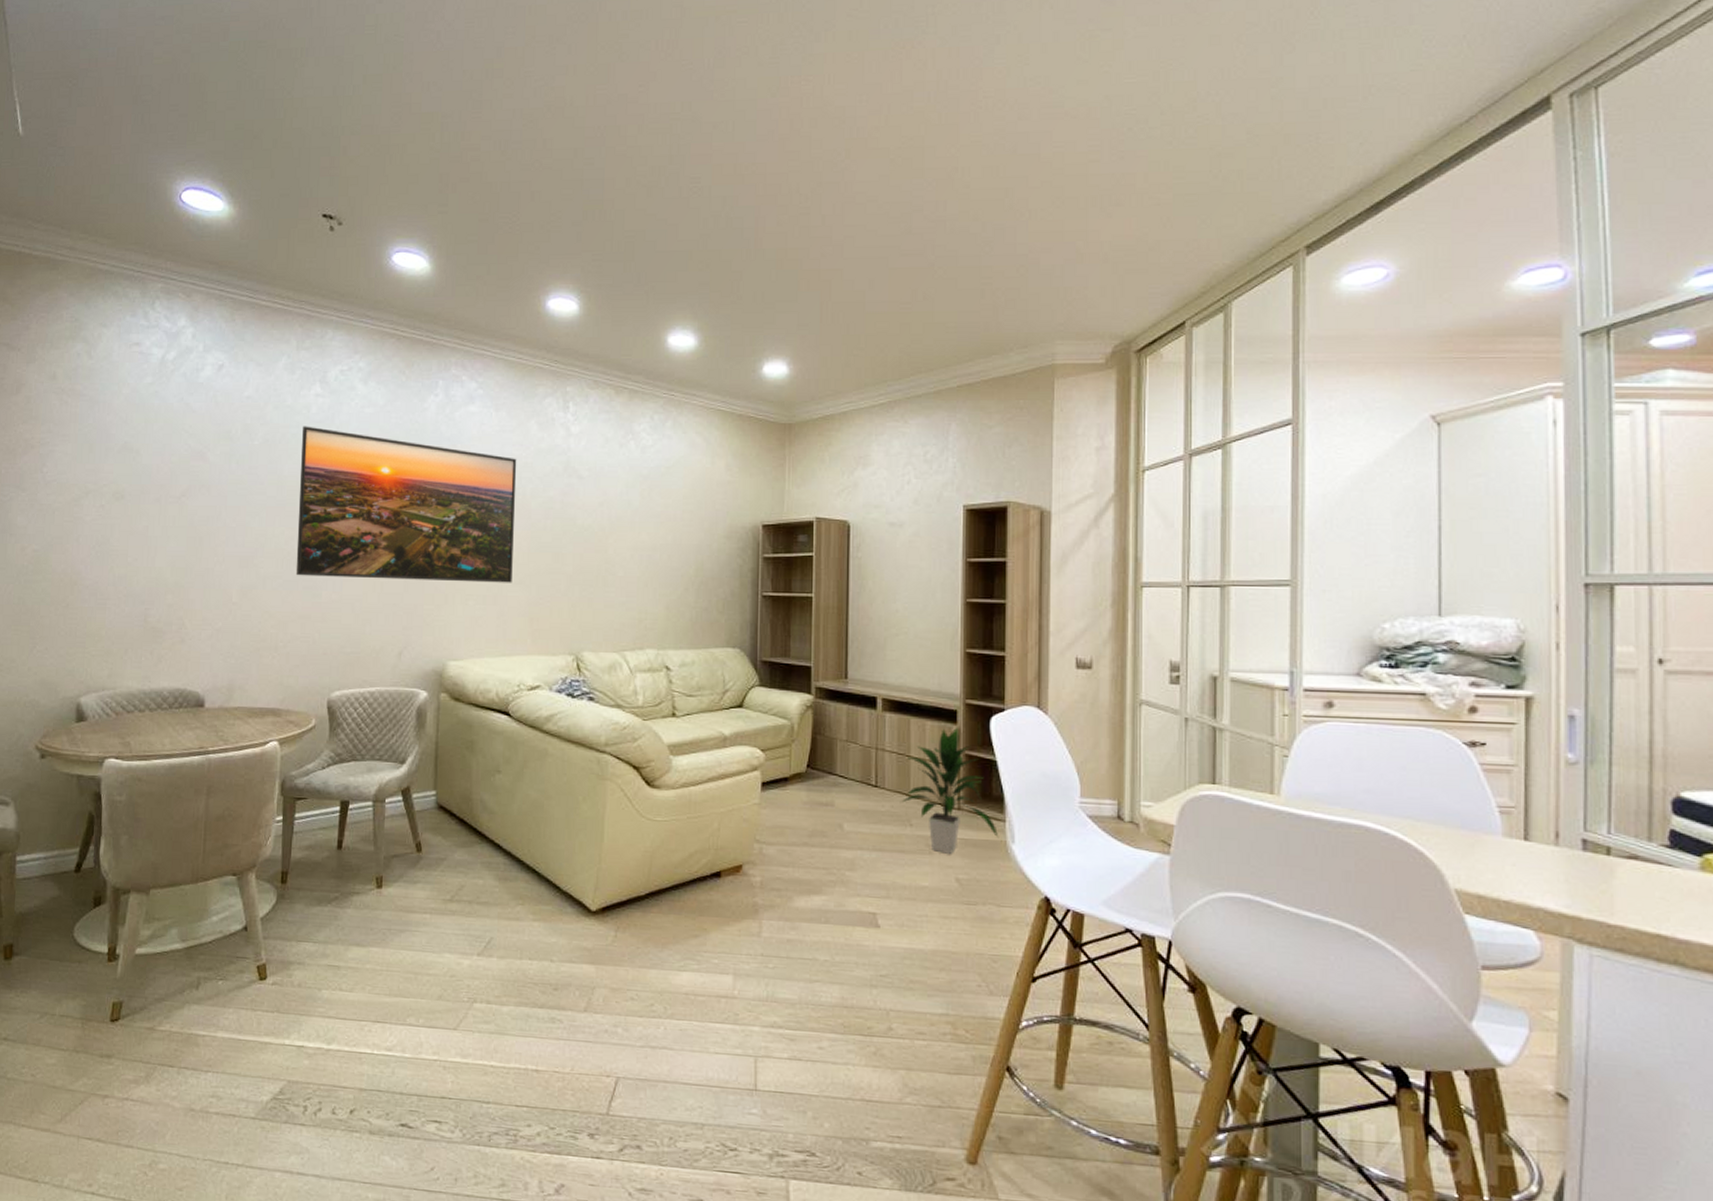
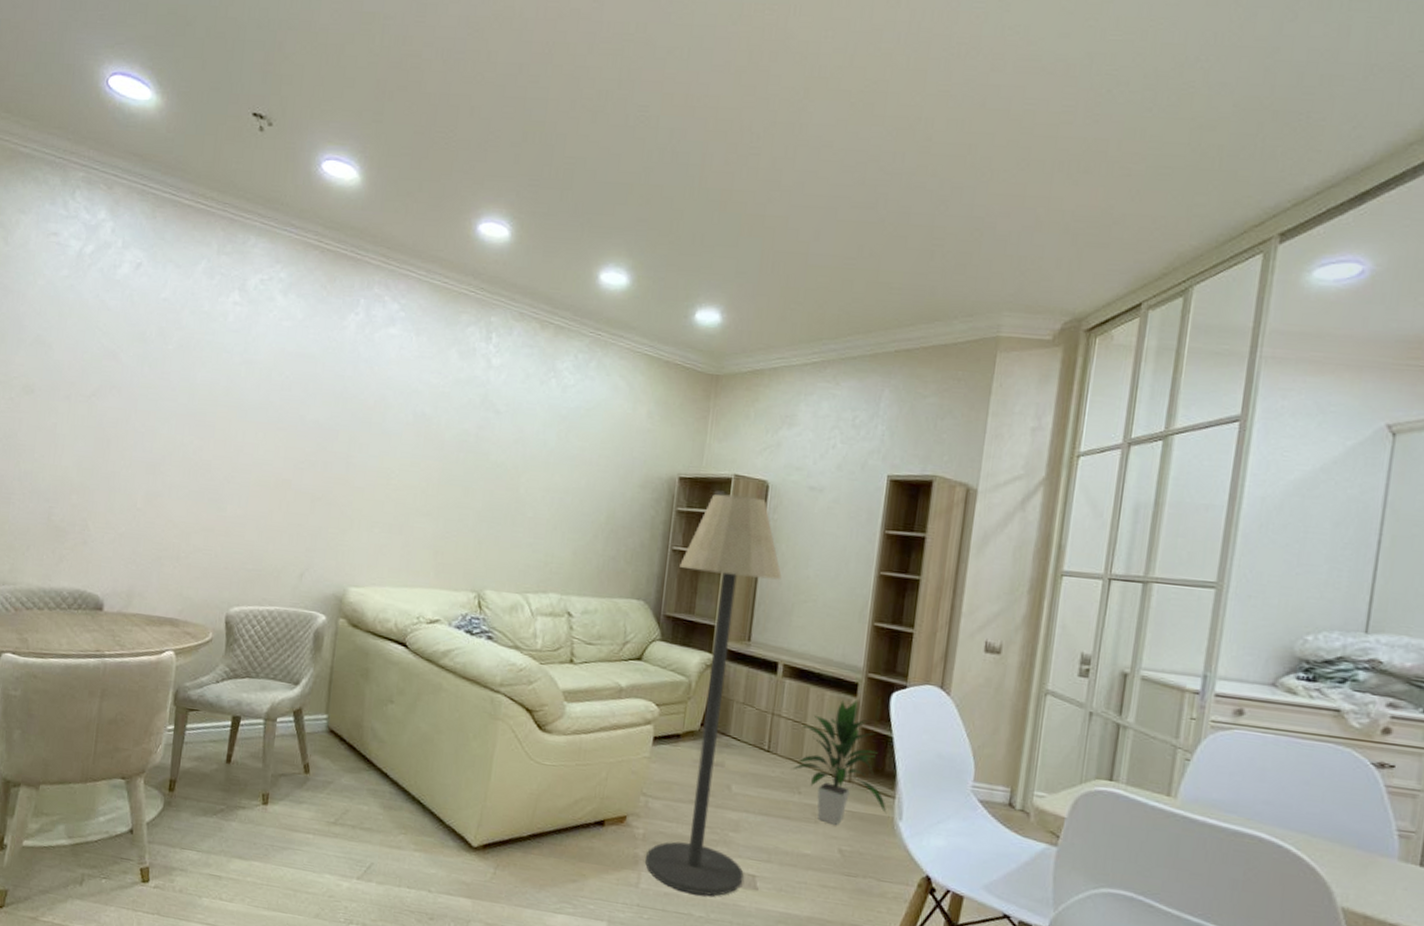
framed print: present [295,426,517,583] -> none [202,334,435,514]
floor lamp: none [764,537,871,939] -> present [644,494,782,896]

